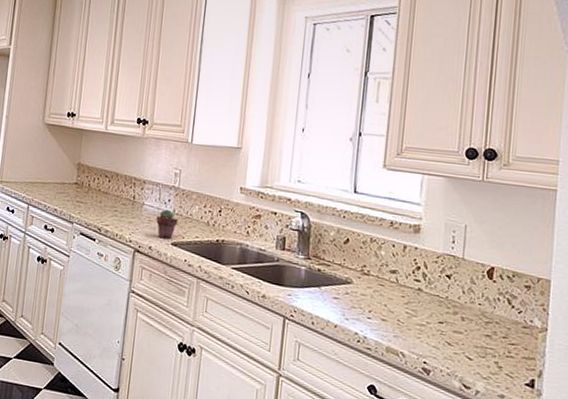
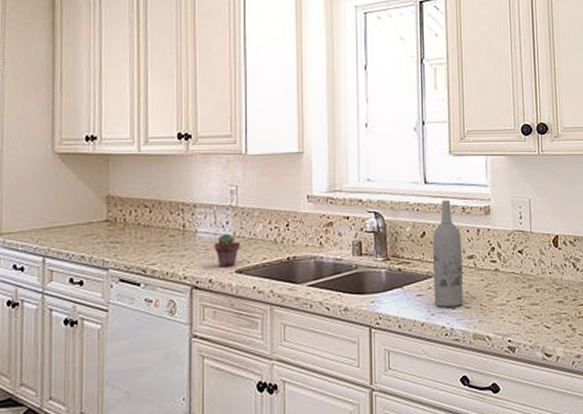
wine bottle: none [350,212,386,317] -> present [433,200,463,308]

